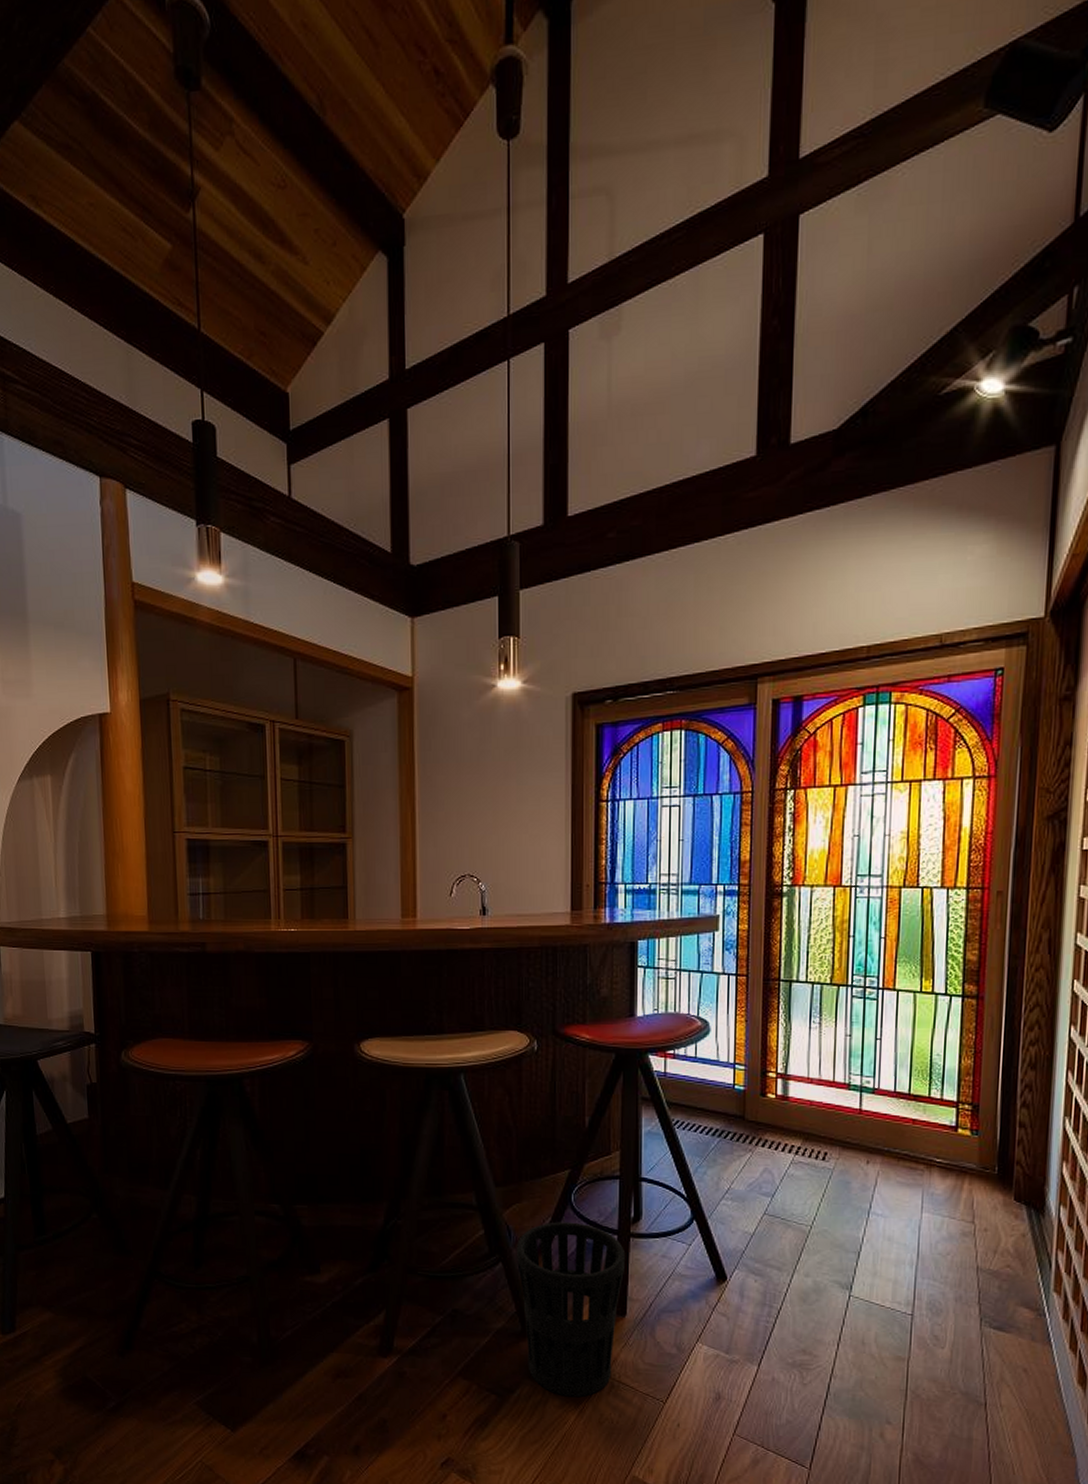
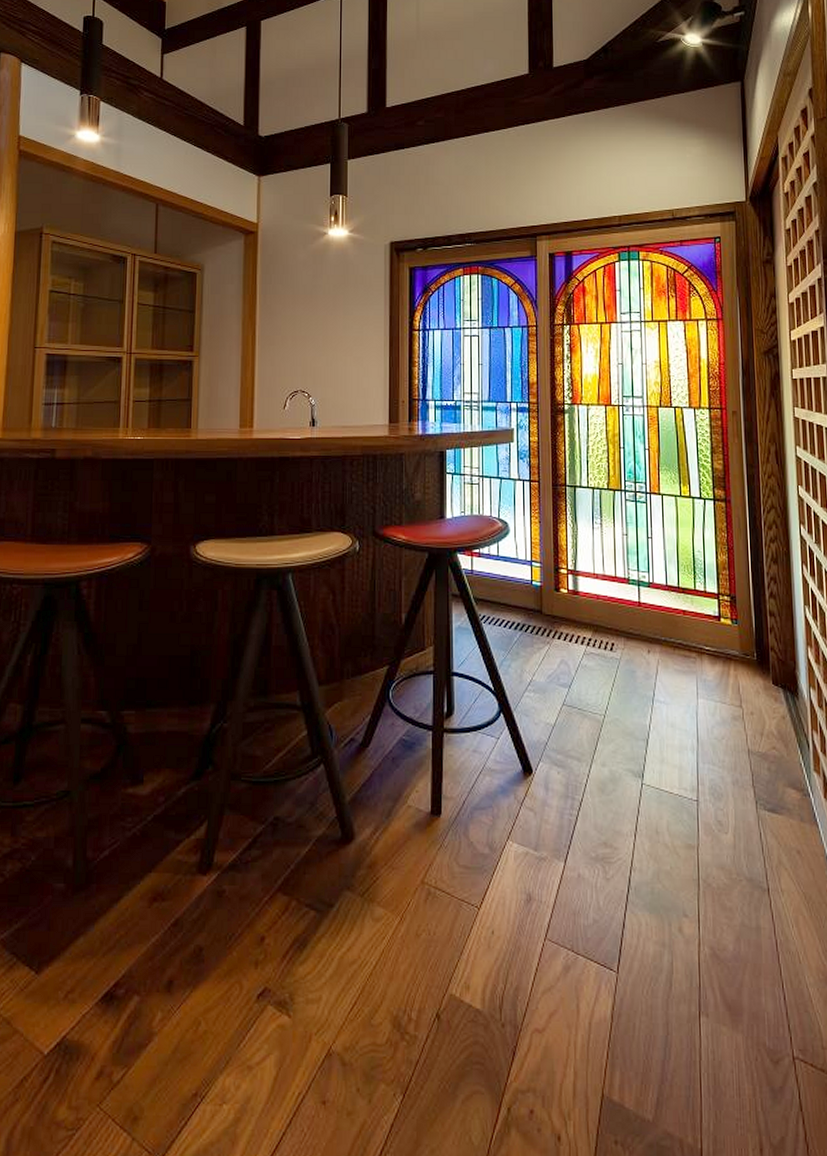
wastebasket: present [516,1222,626,1397] -> none [337,719,440,908]

